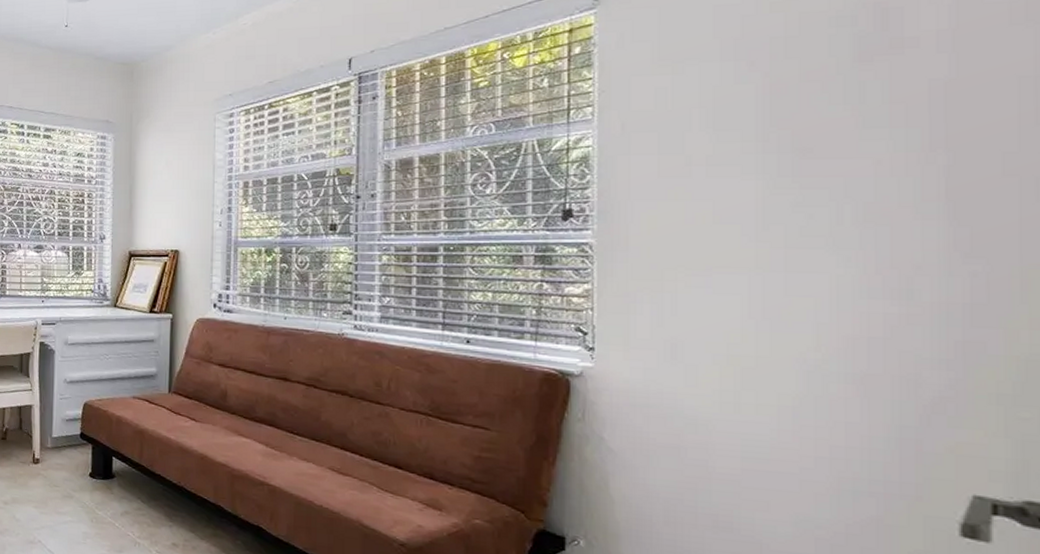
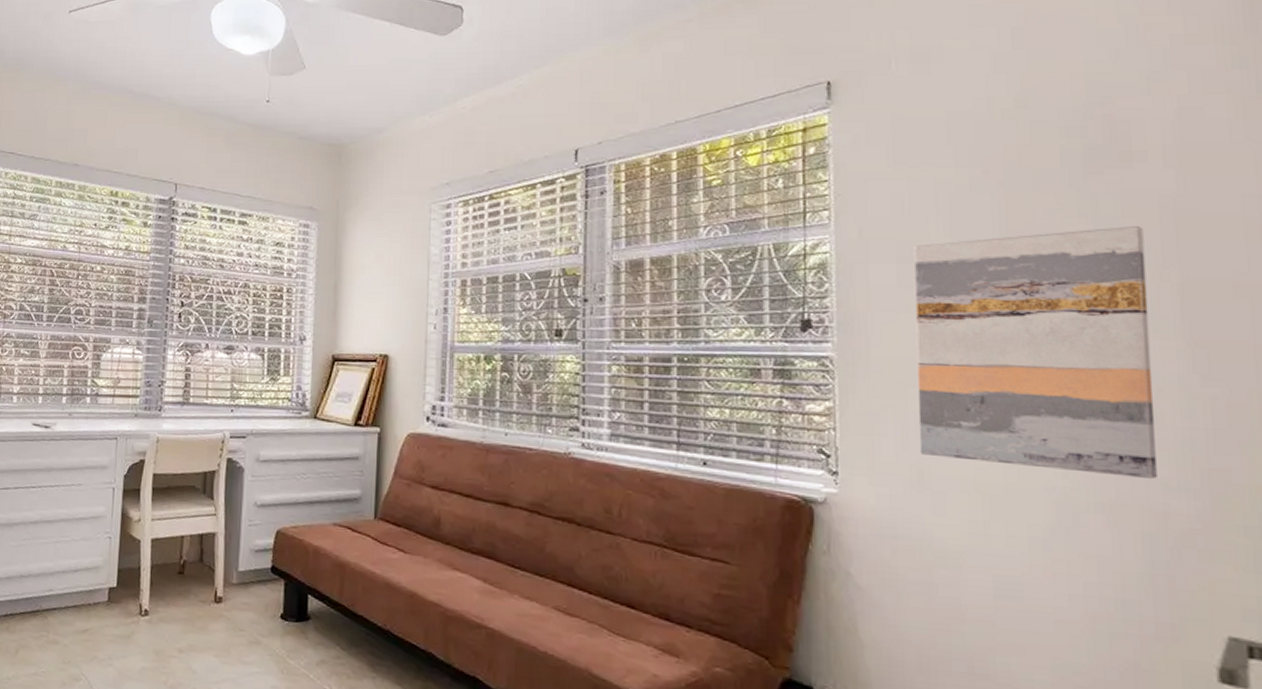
wall art: none [674,110,912,351] -> present [914,225,1157,479]

